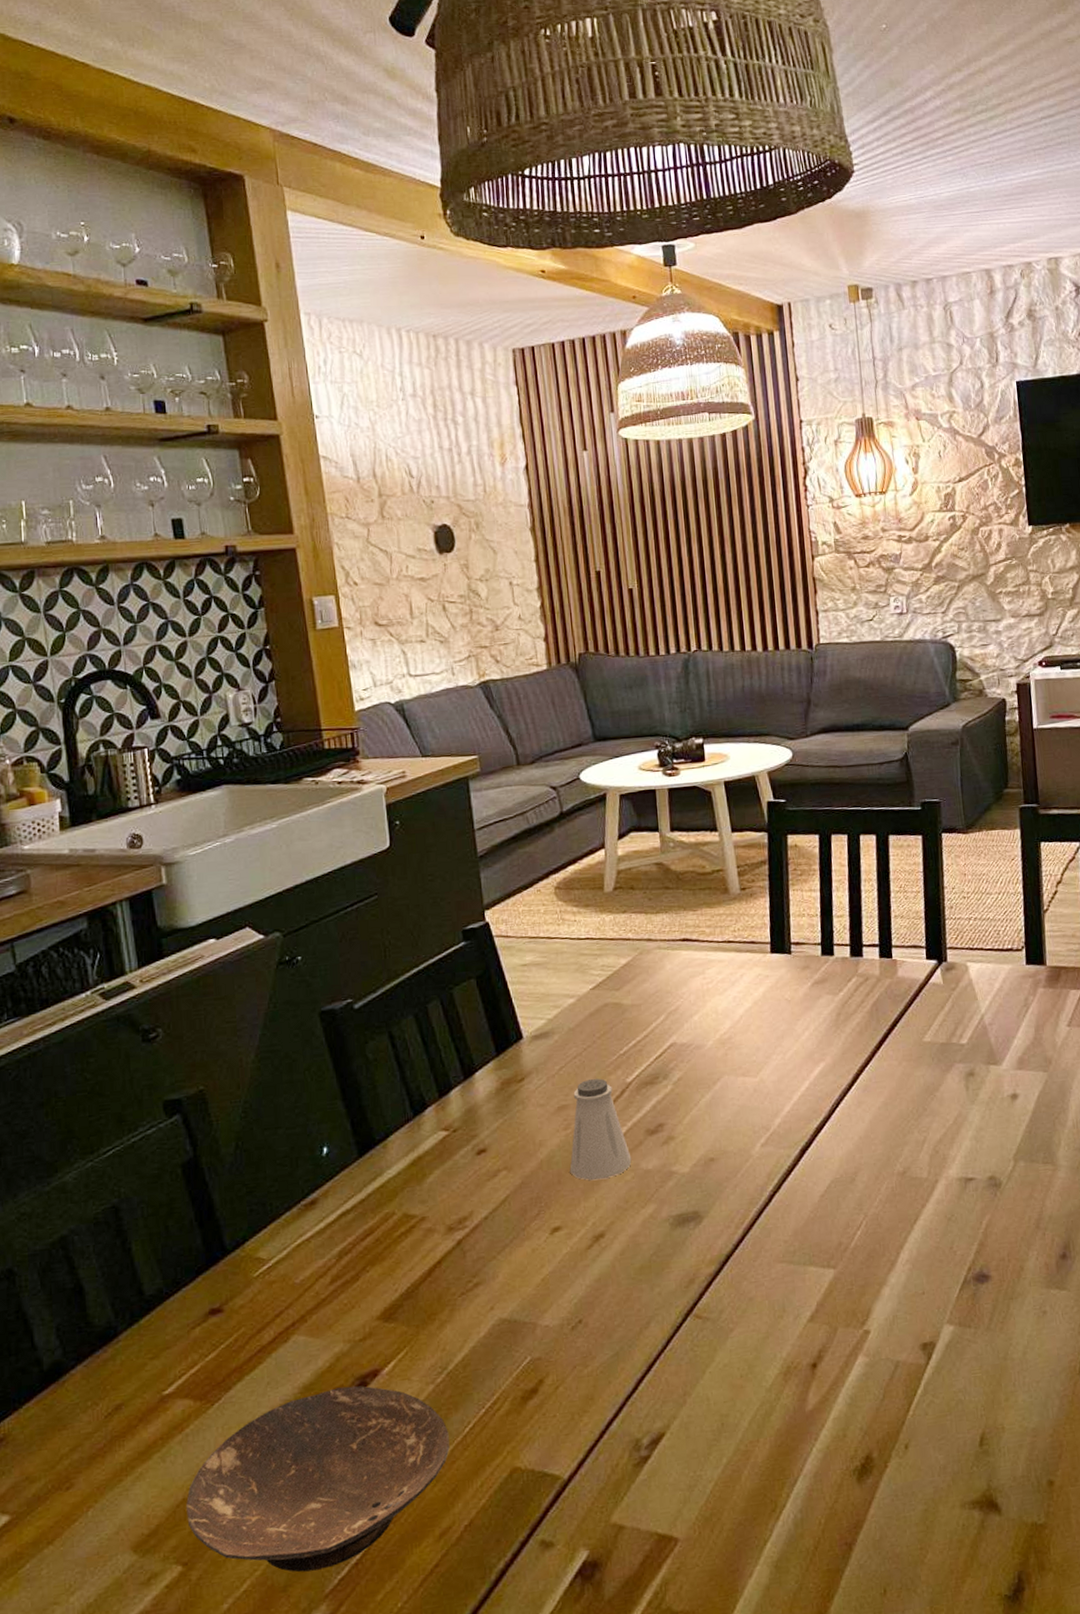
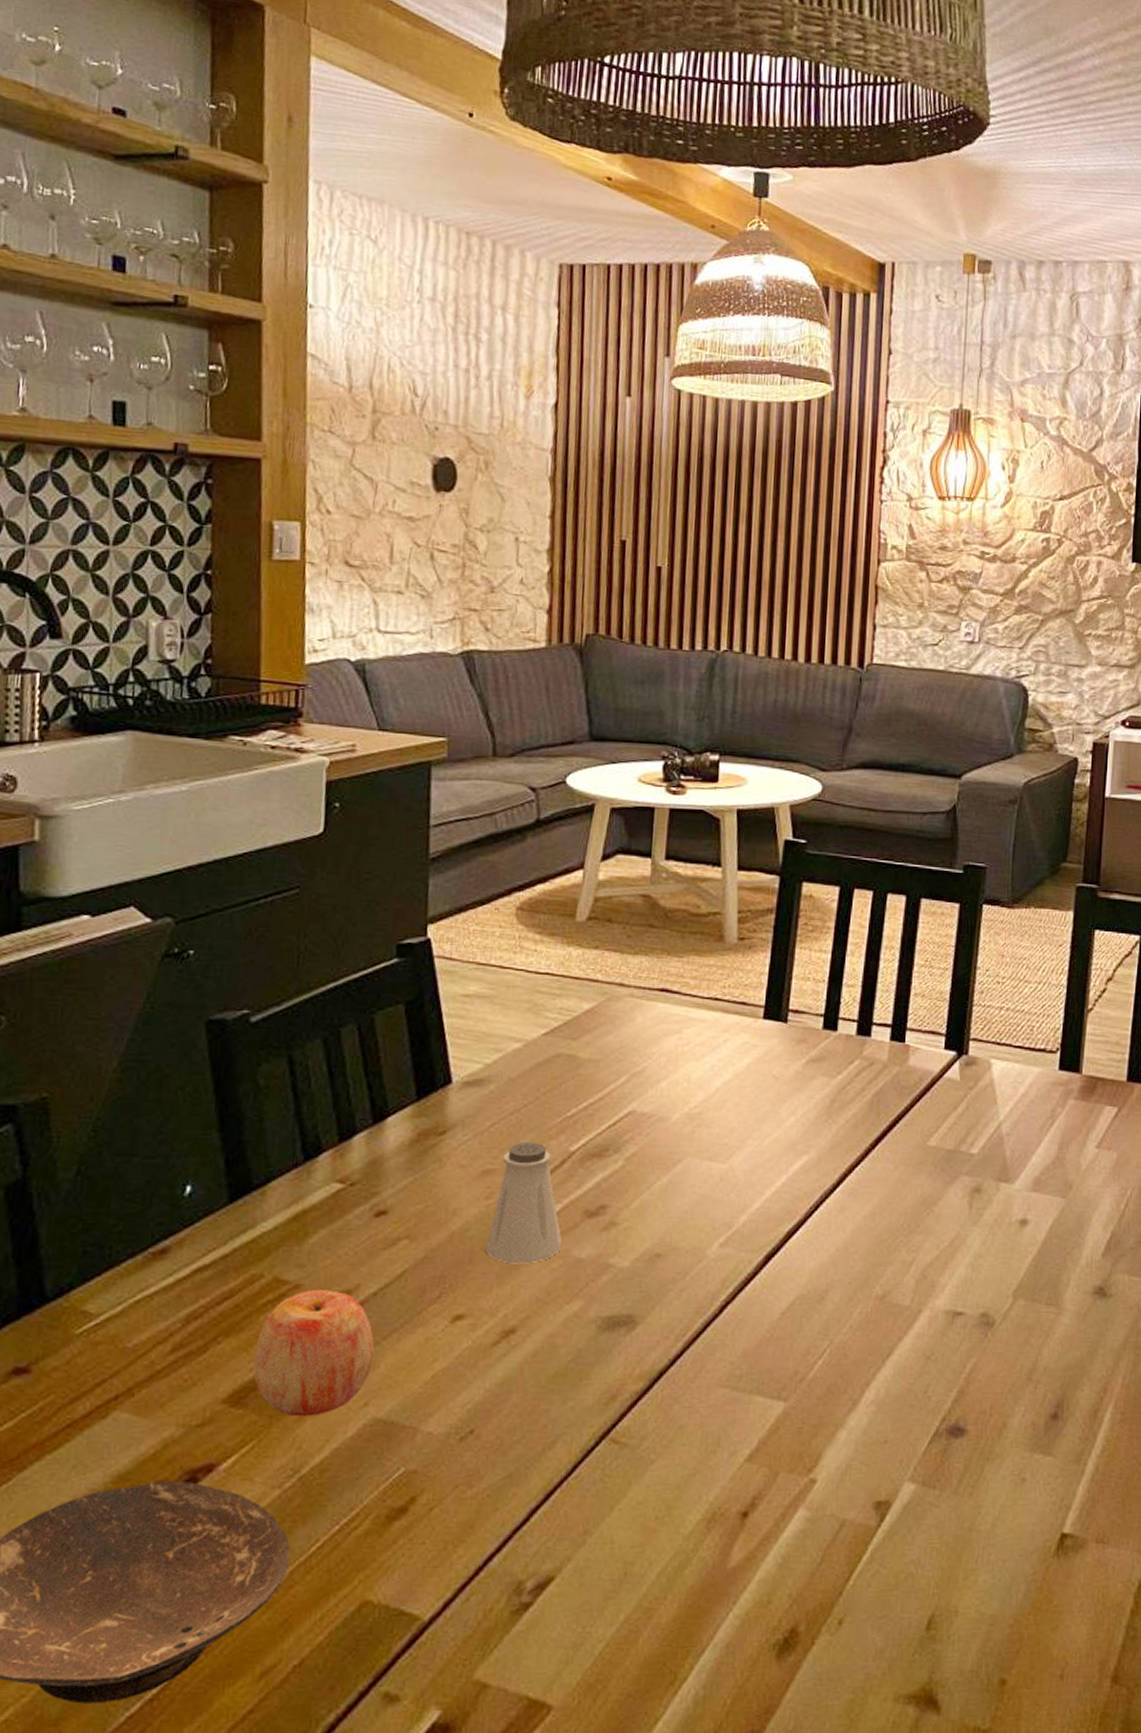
apple: none [396,1218,493,1325] -> present [252,1290,374,1417]

